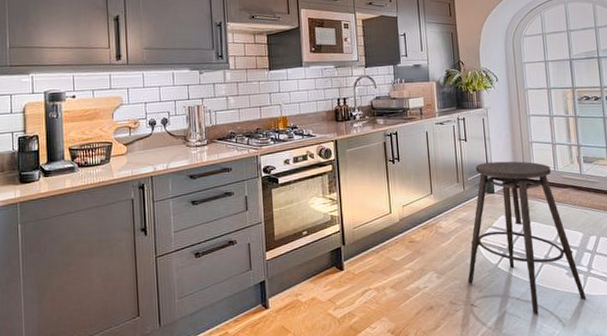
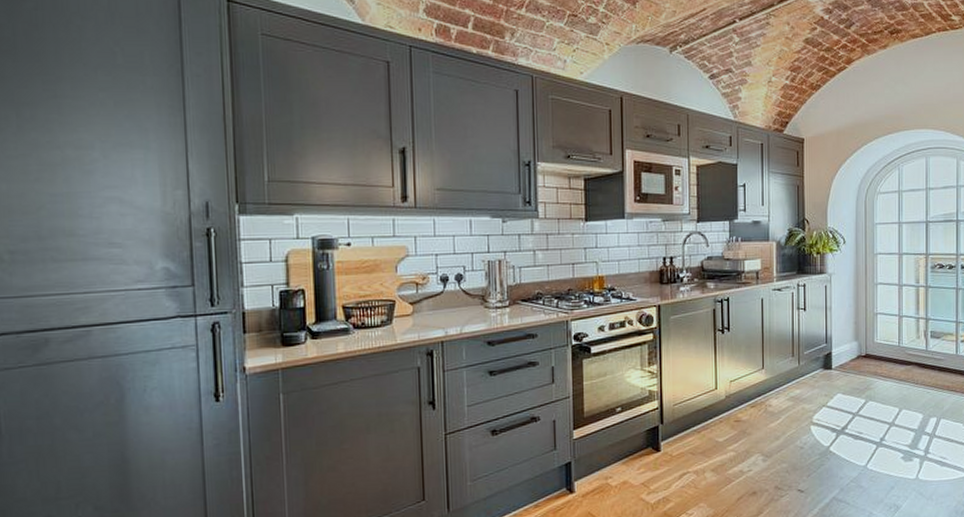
stool: present [467,161,586,314] -> none [796,334,920,501]

